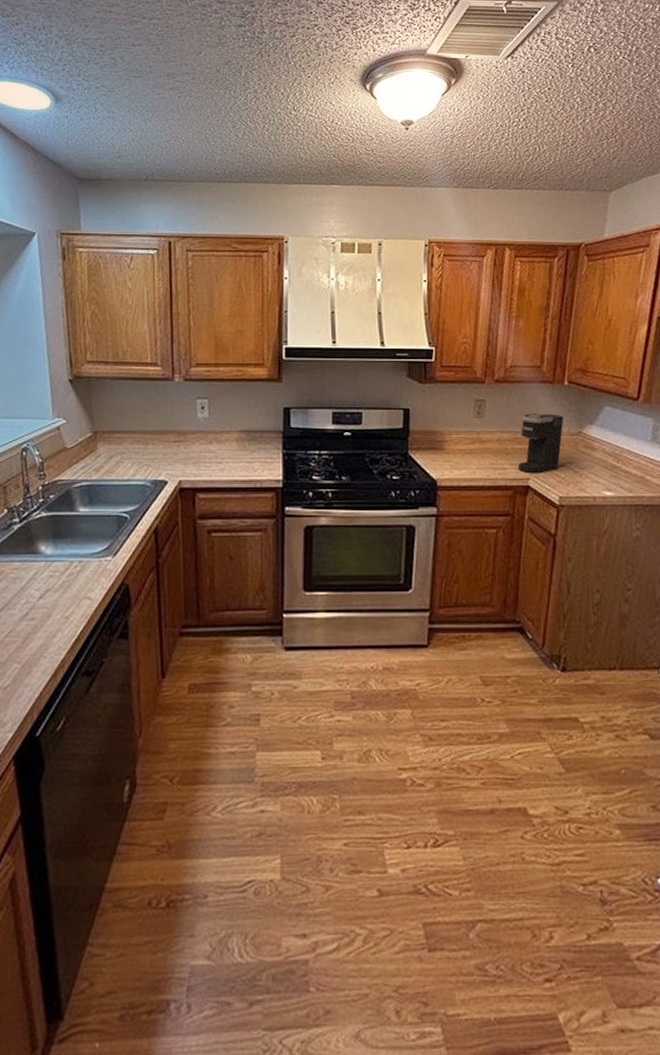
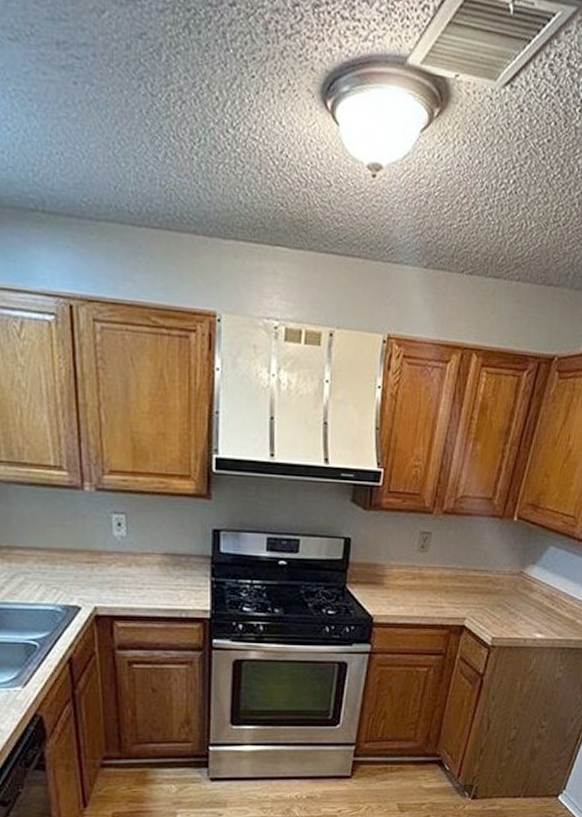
coffee maker: present [517,414,564,474] -> none [455,550,508,614]

